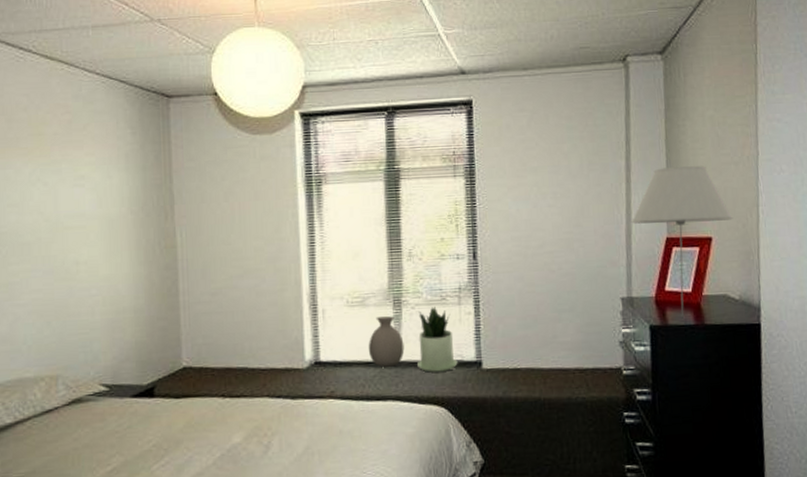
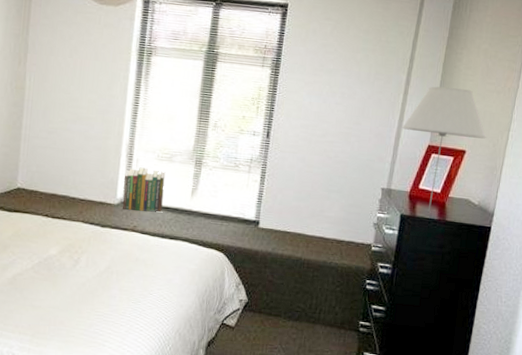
books: none [311,318,362,373] -> present [122,167,166,213]
vase: present [368,316,405,367] -> none [169,172,199,214]
planter: present [417,307,458,373] -> none [207,171,241,225]

